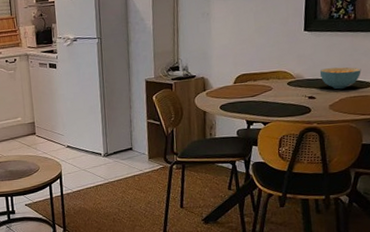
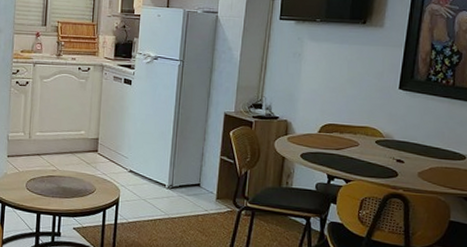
cereal bowl: present [319,67,361,90] -> none [411,132,456,158]

